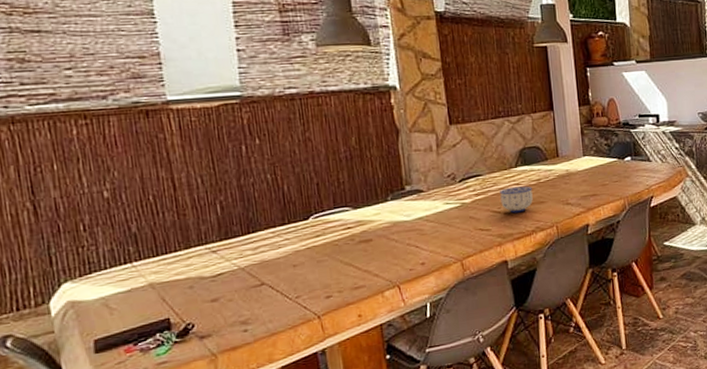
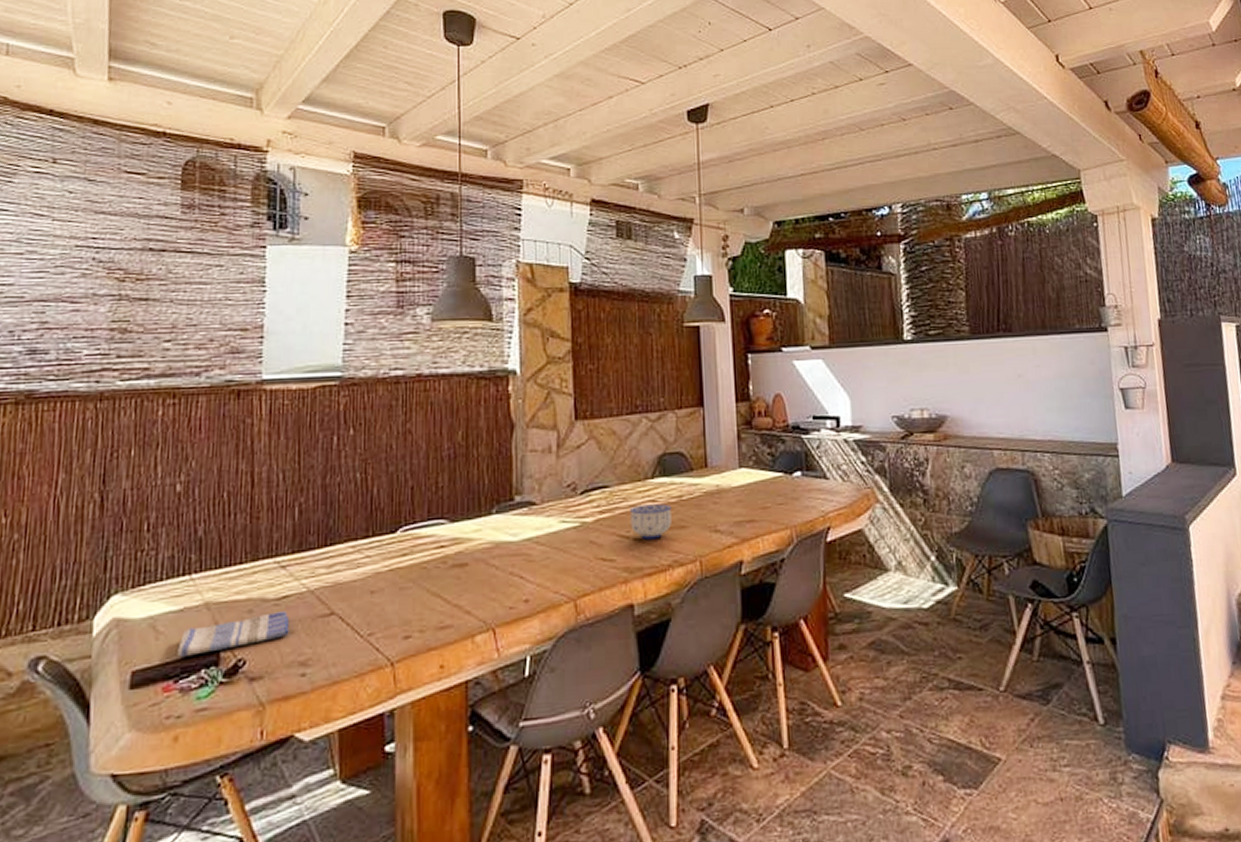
dish towel: none [131,285,228,326] -> present [177,611,290,657]

